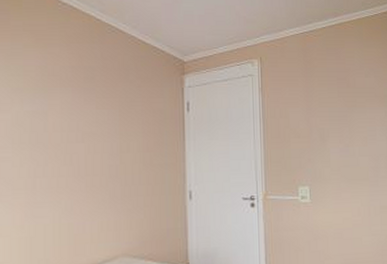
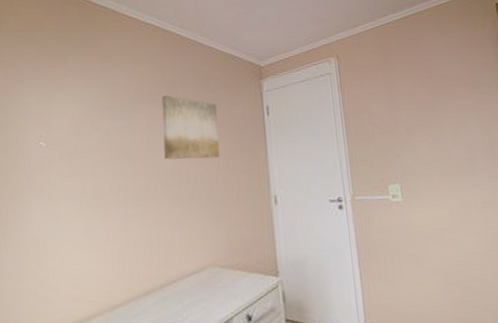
wall art: none [78,82,137,151] -> present [162,95,220,160]

